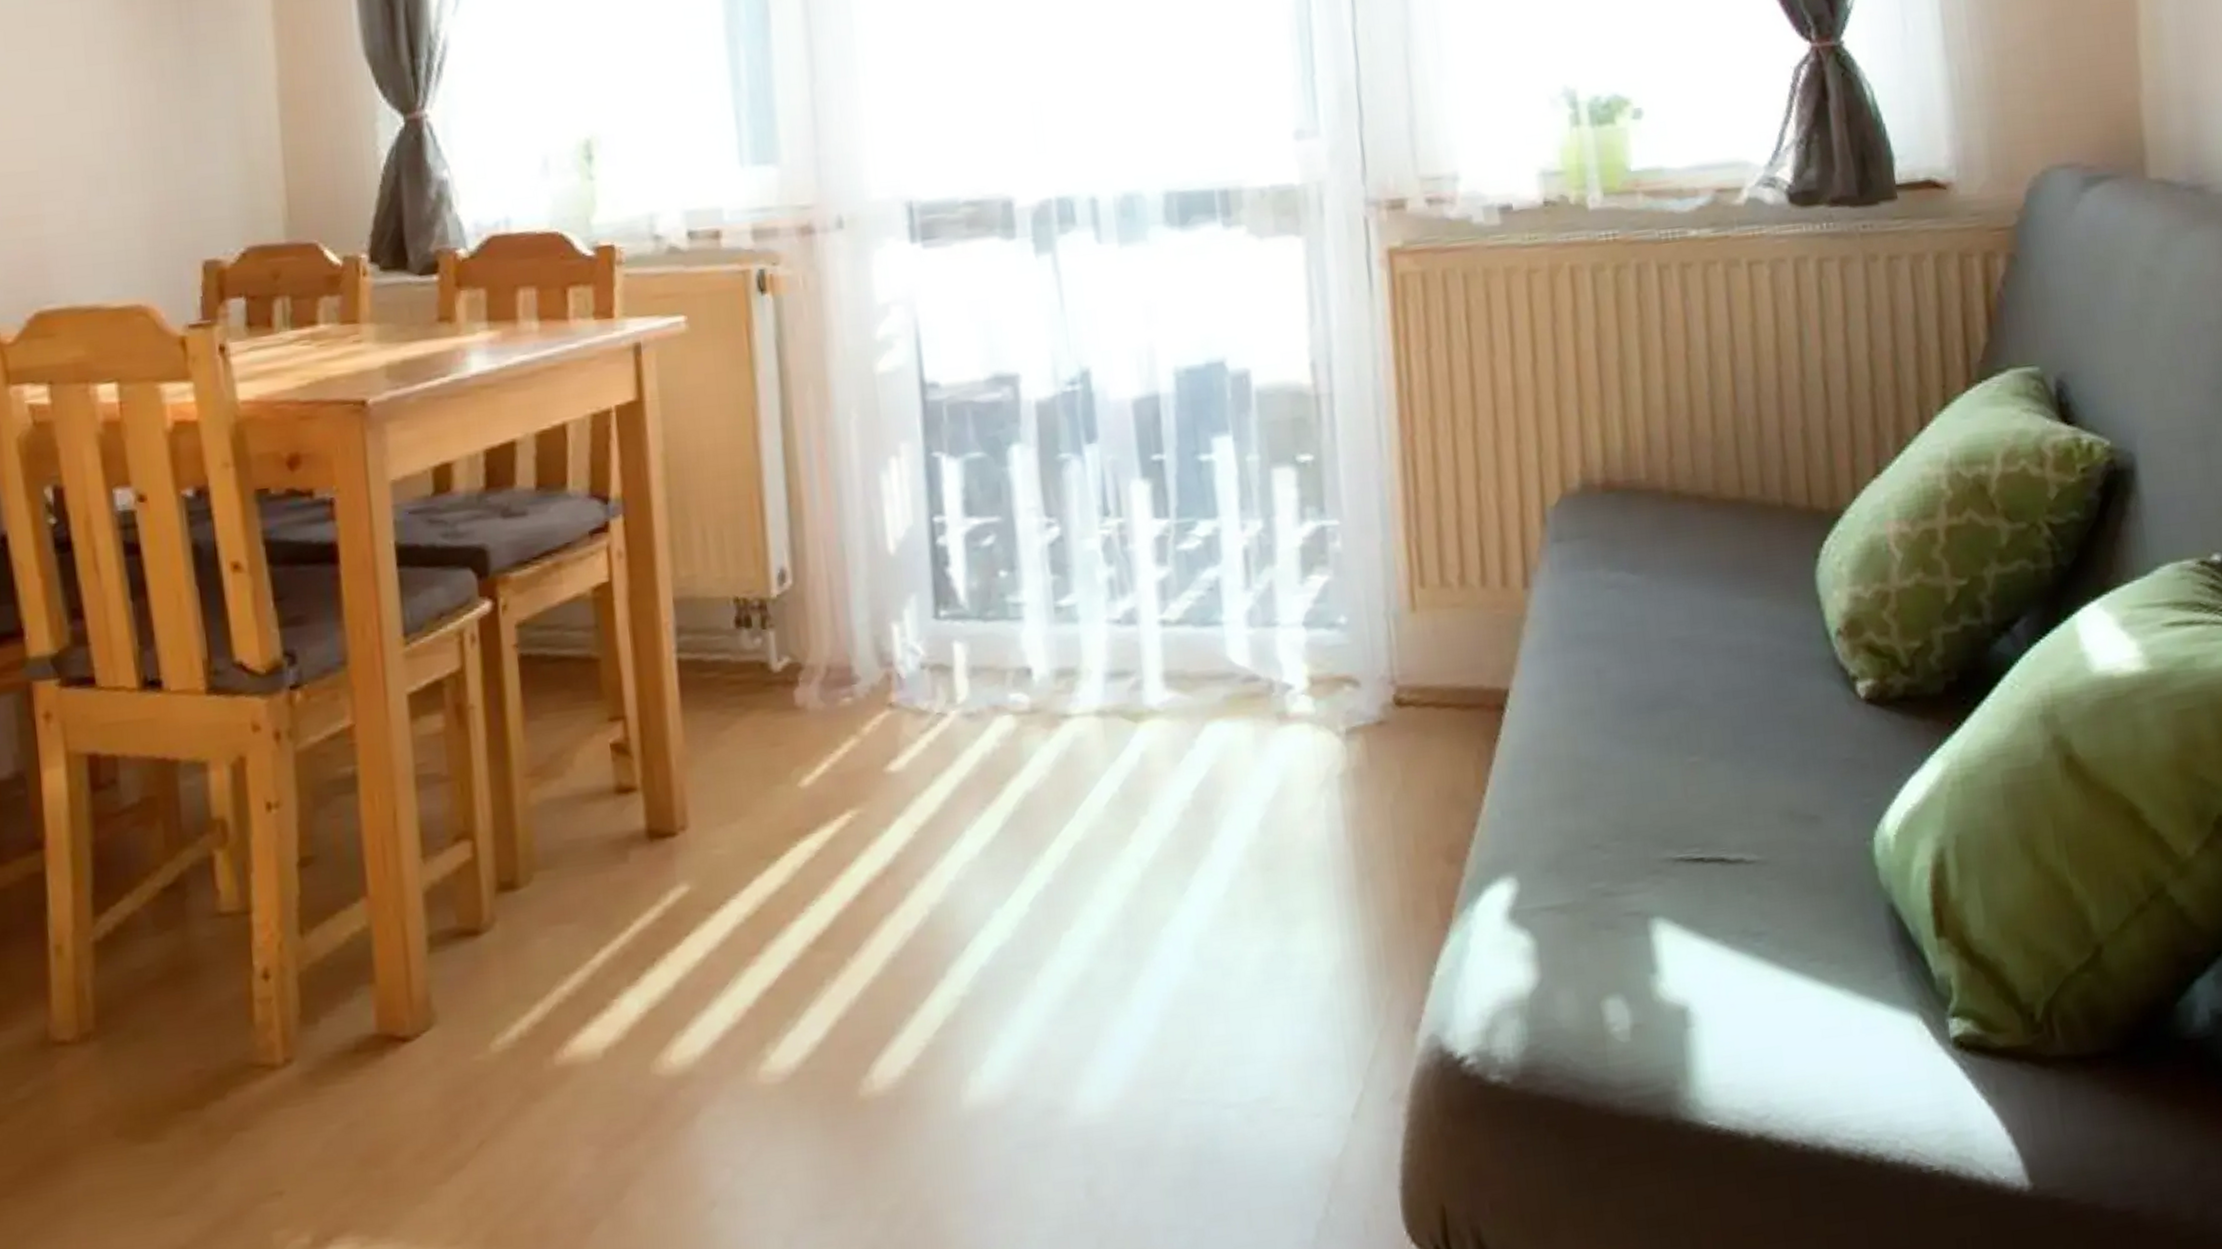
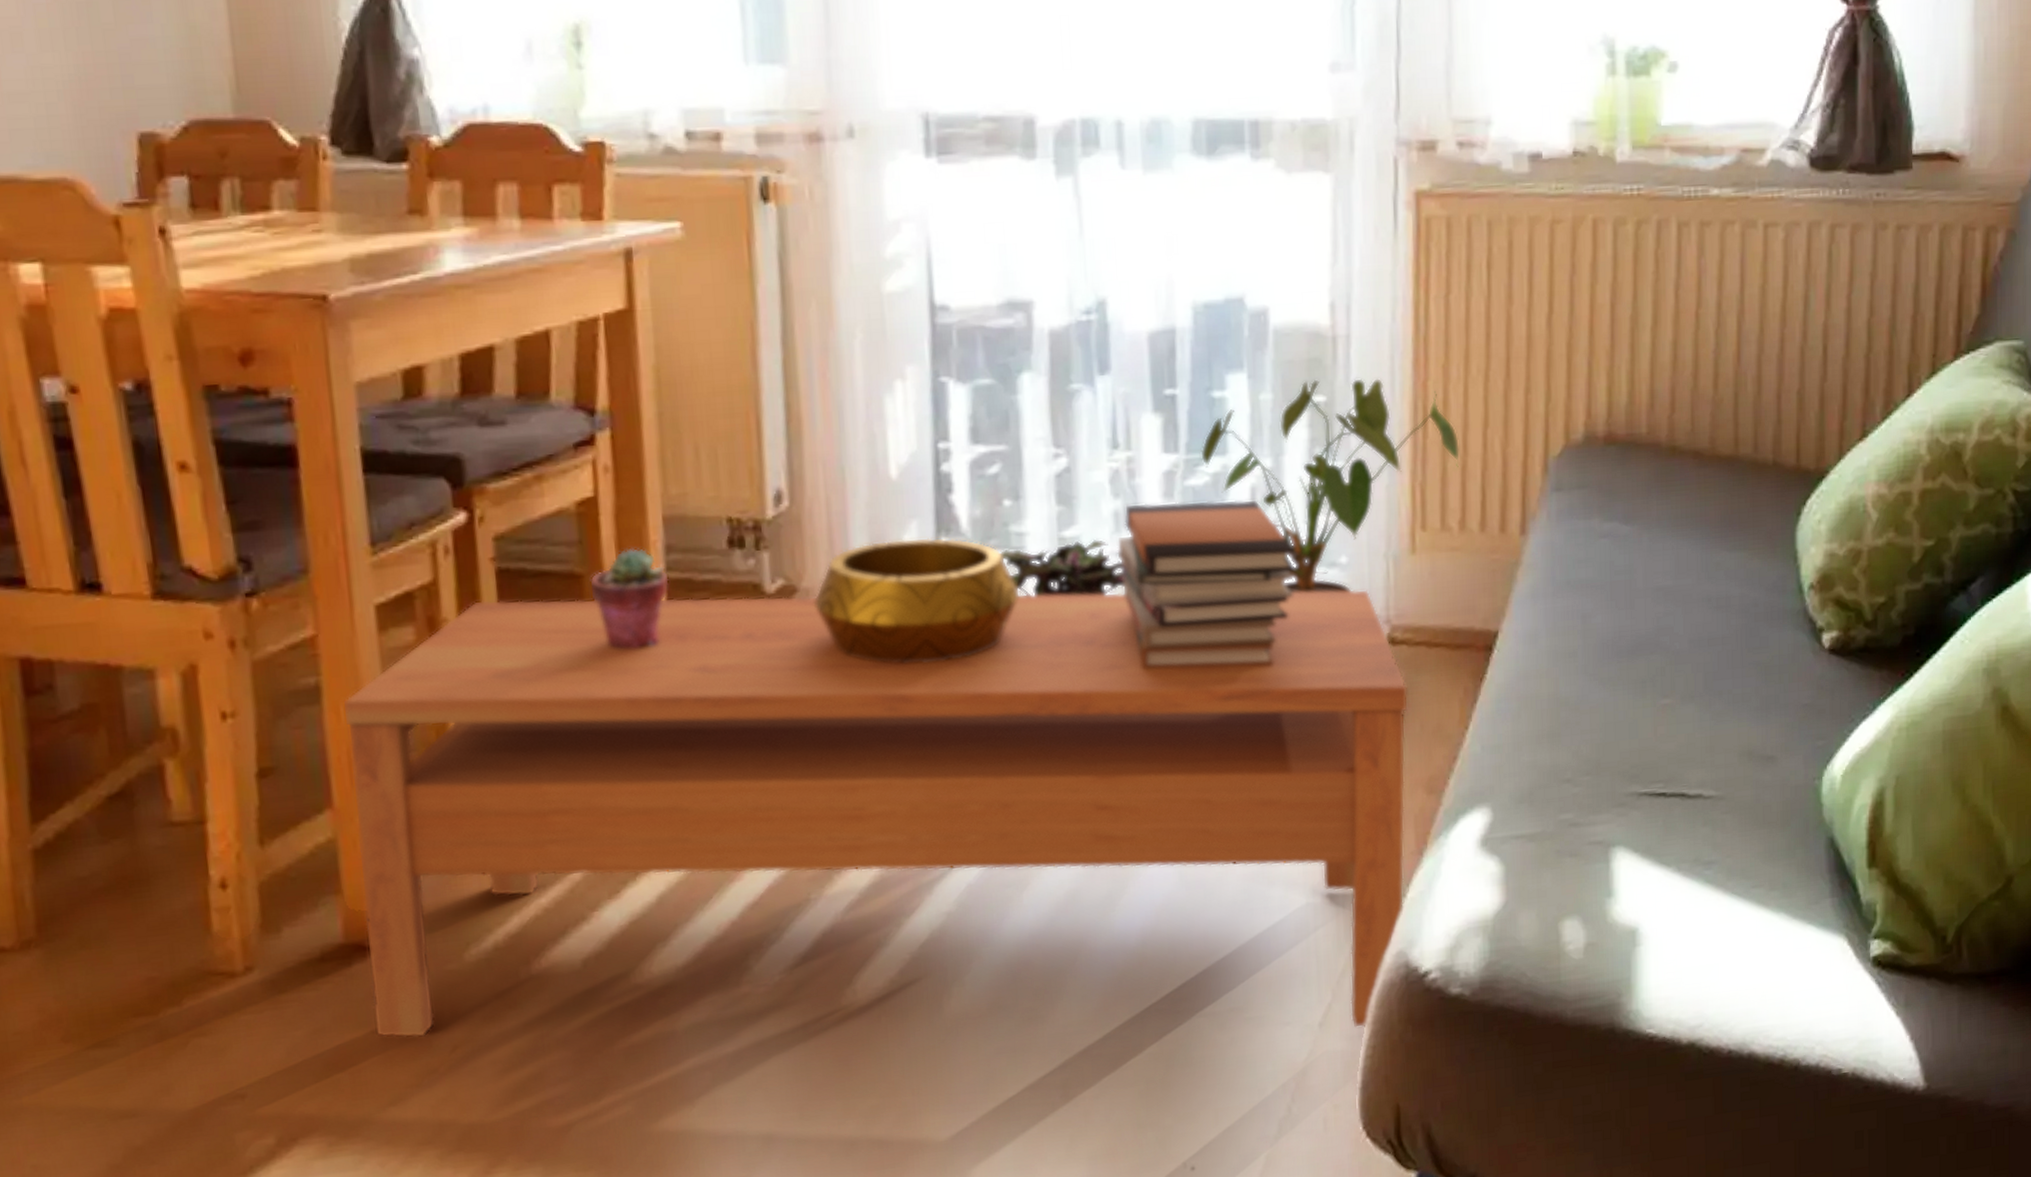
coffee table: none [377,649,1433,1132] -> present [343,589,1409,1038]
potted succulent: none [605,630,681,732] -> present [589,547,670,650]
decorative bowl: none [819,610,1020,739] -> present [814,537,1021,664]
potted plant: none [997,606,1124,668] -> present [999,538,1125,597]
book stack: none [1112,561,1294,739] -> present [1116,498,1295,670]
house plant: none [1191,435,1455,656] -> present [1200,378,1461,594]

